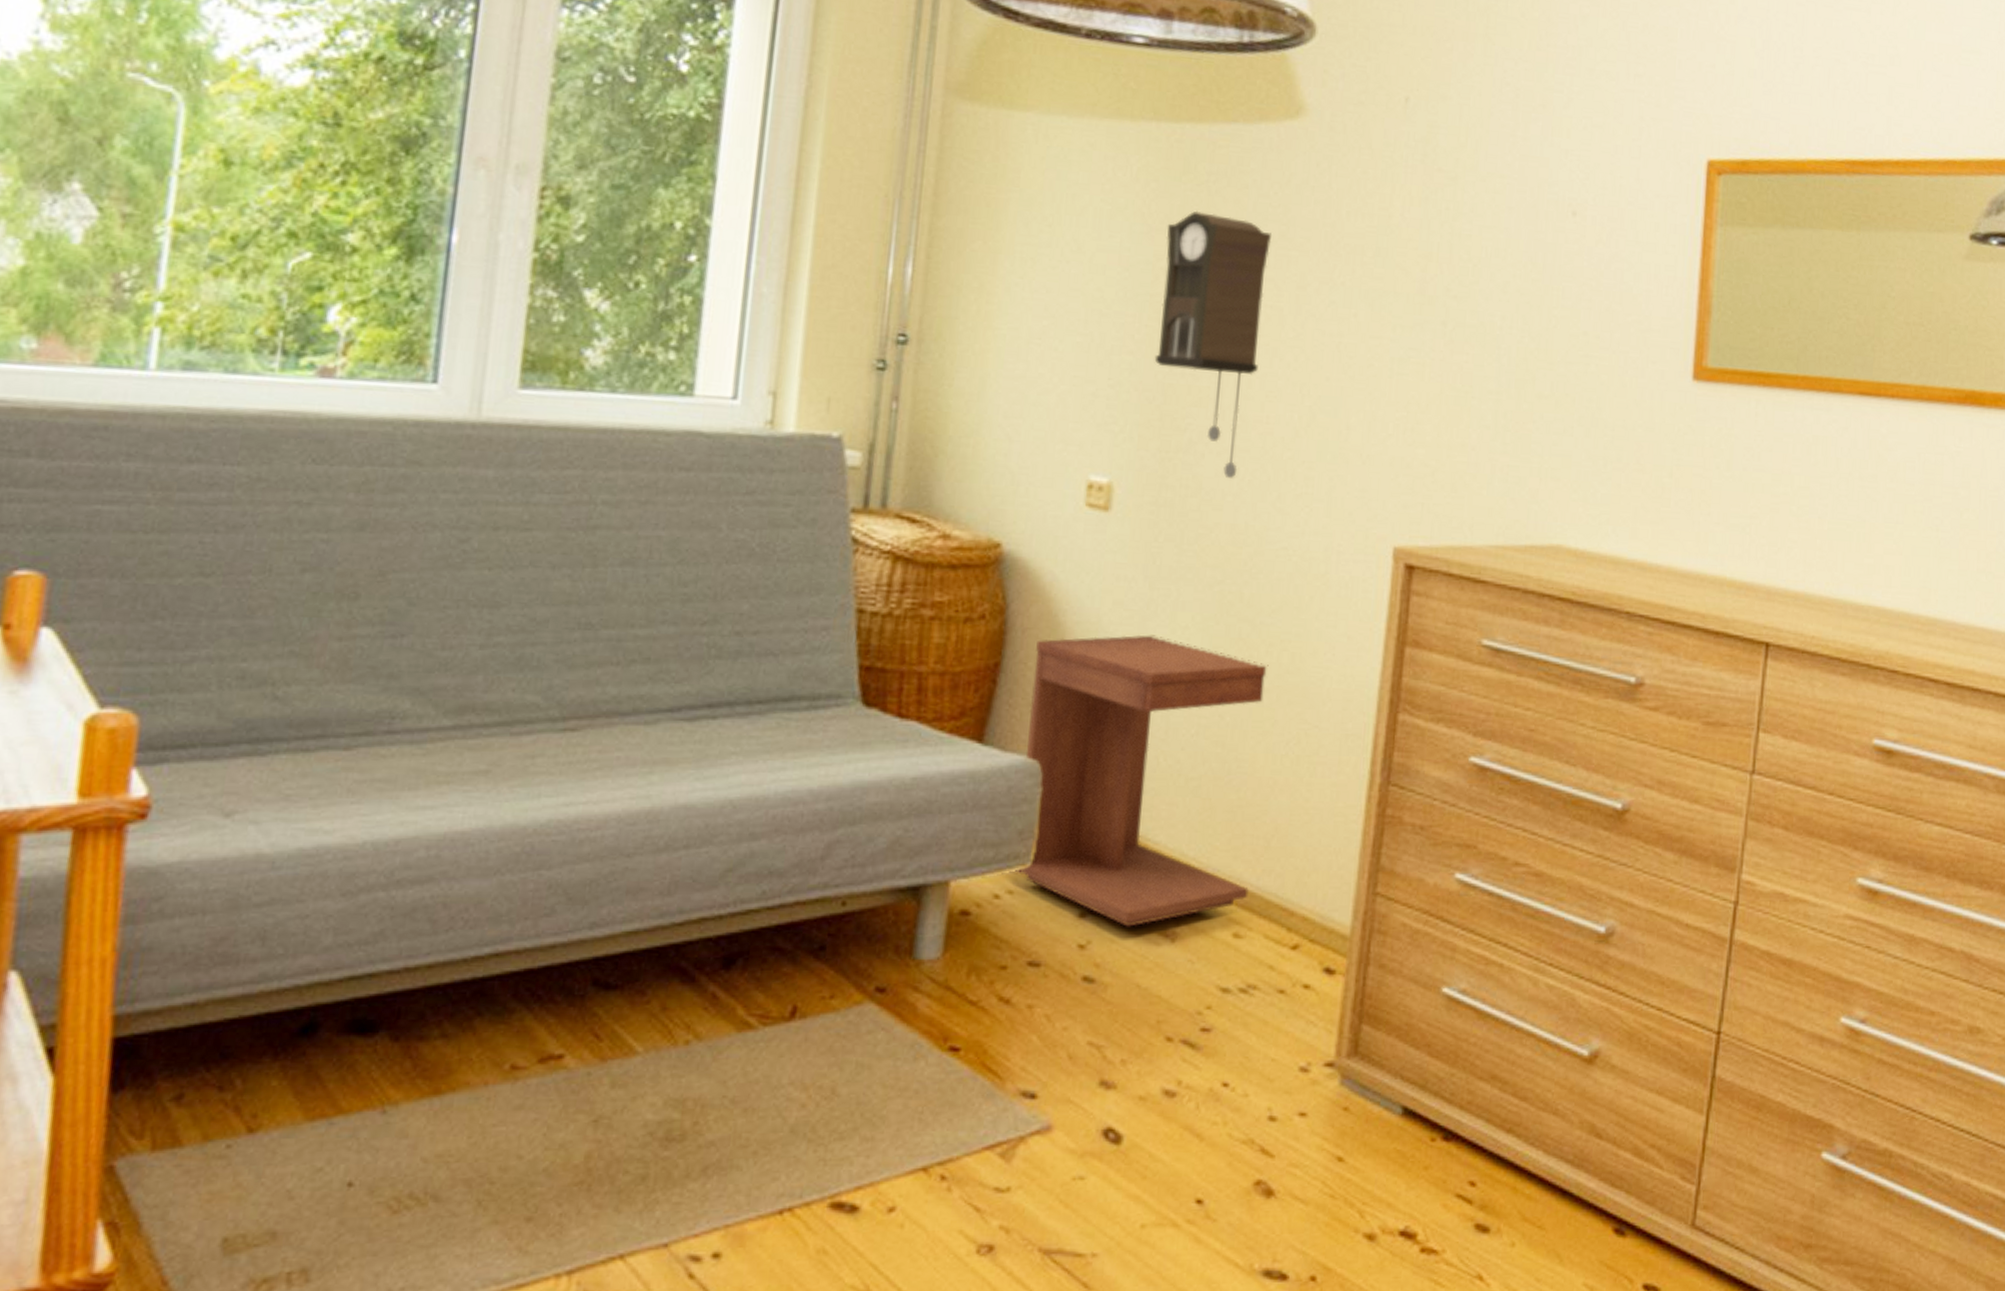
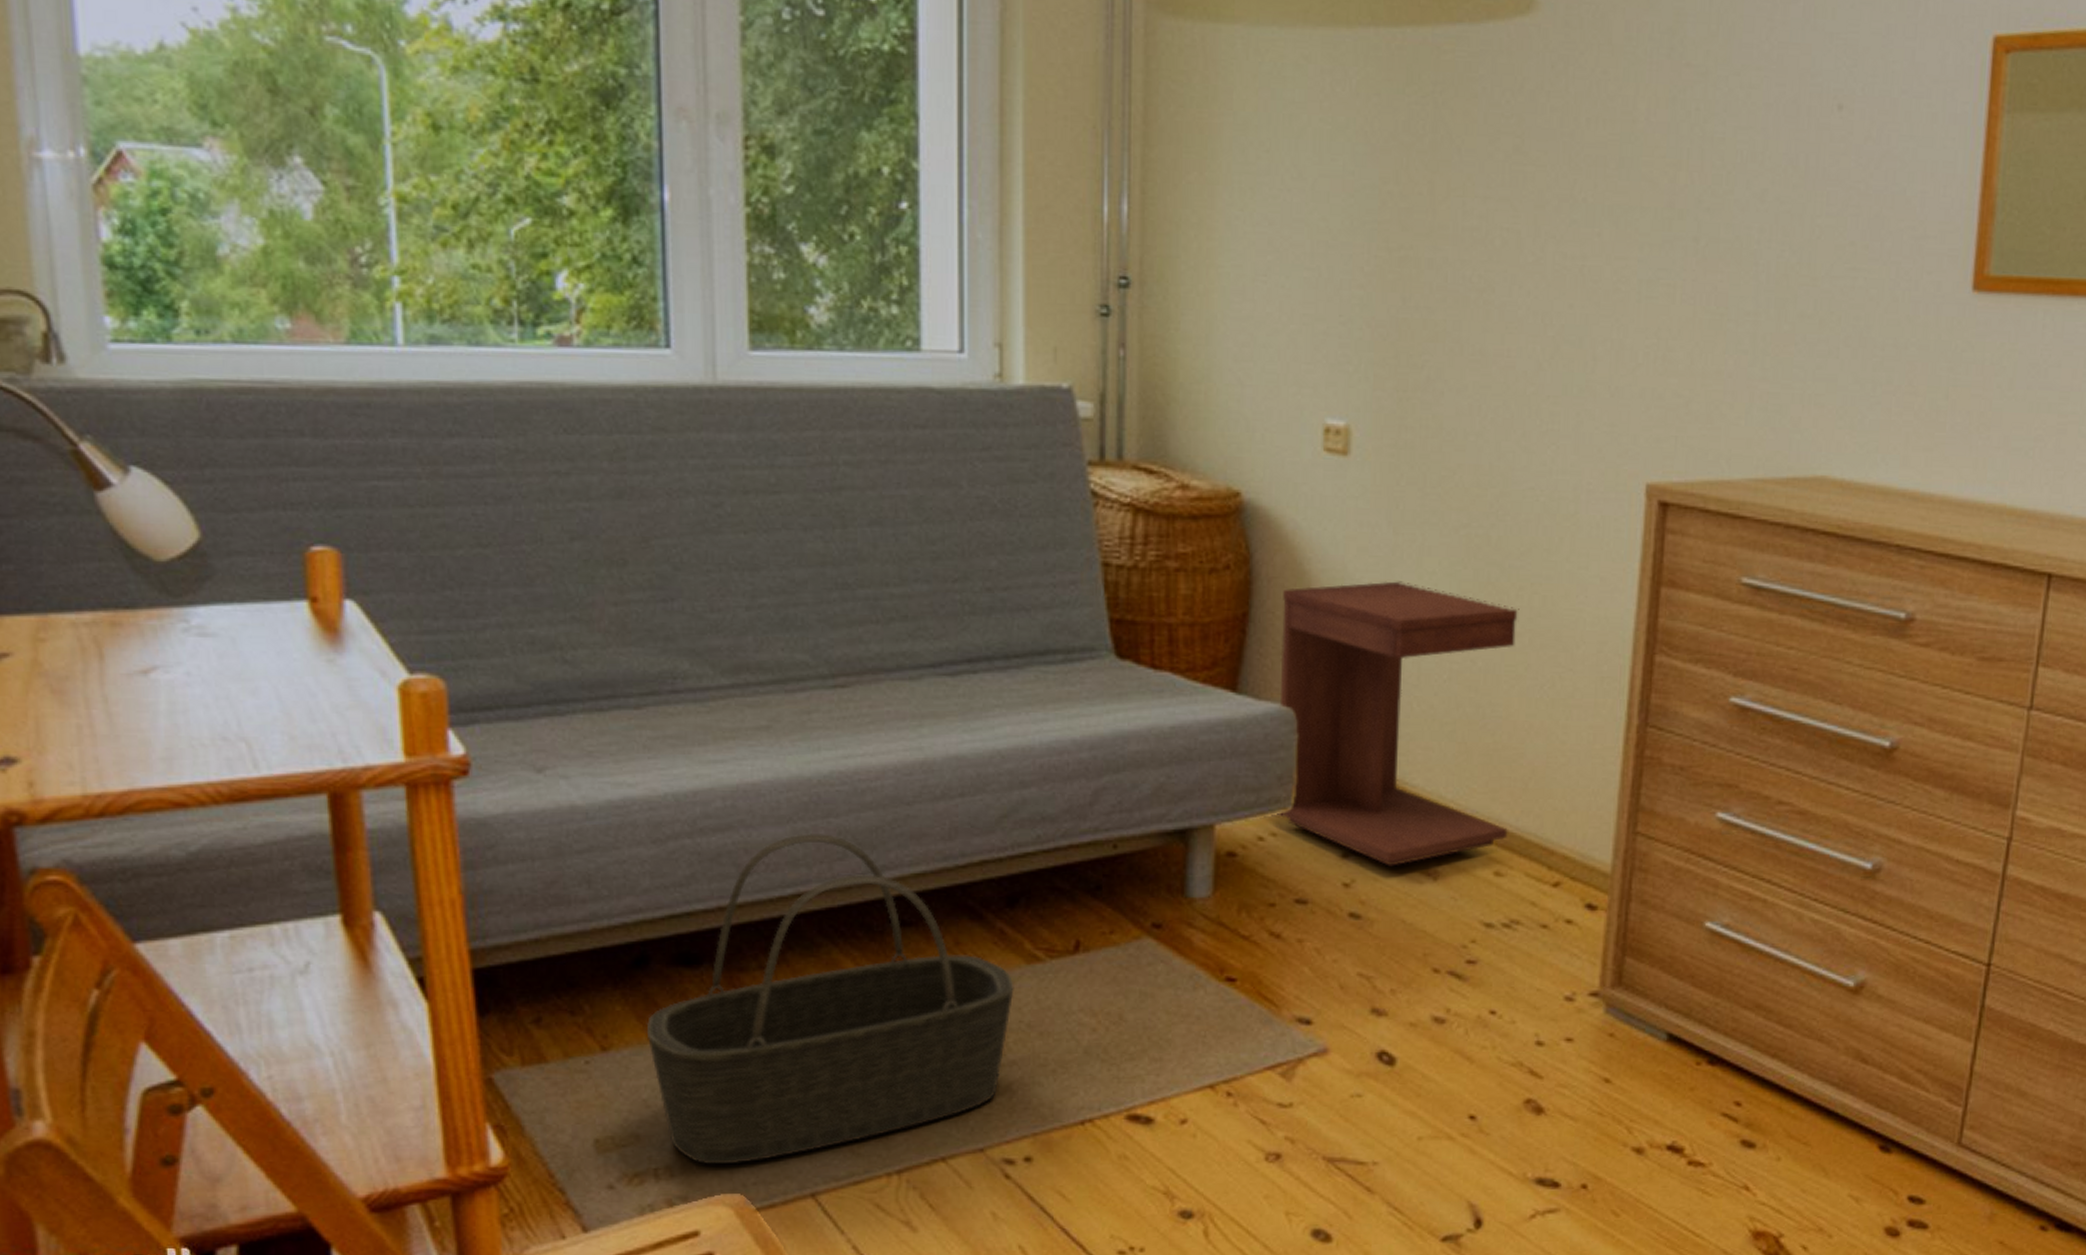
basket: none [302,885,721,1267] -> present [646,832,1014,1165]
pendulum clock: present [1154,210,1271,478] -> none [1386,126,1505,417]

